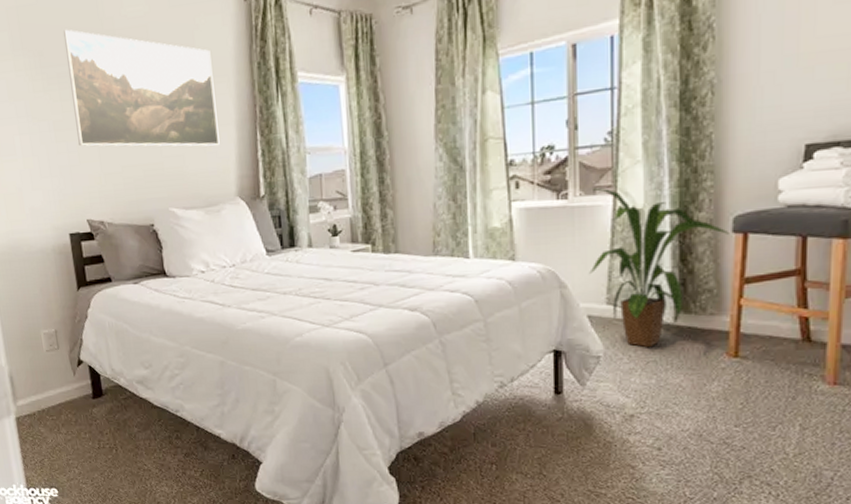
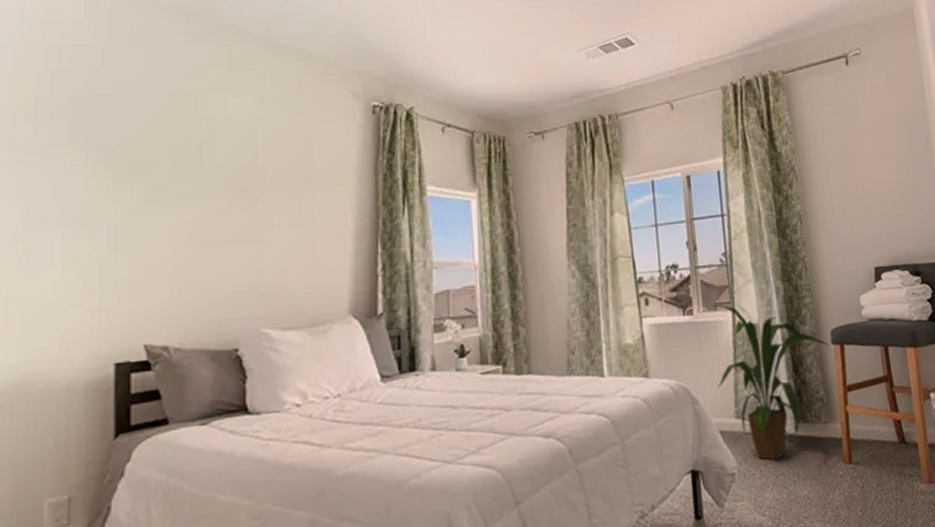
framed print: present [63,29,220,147] -> none [146,125,333,259]

